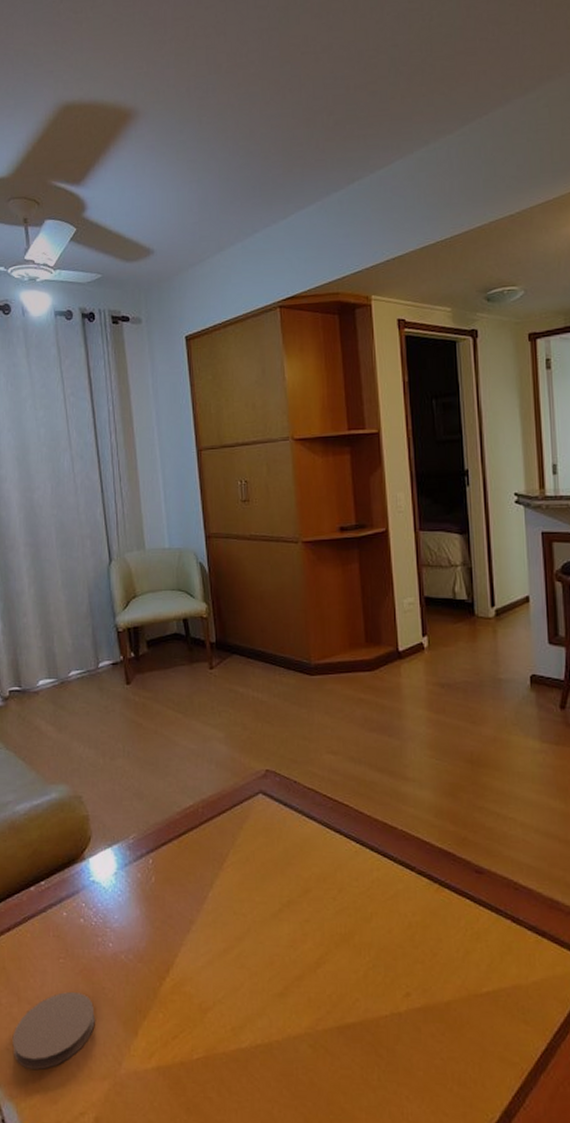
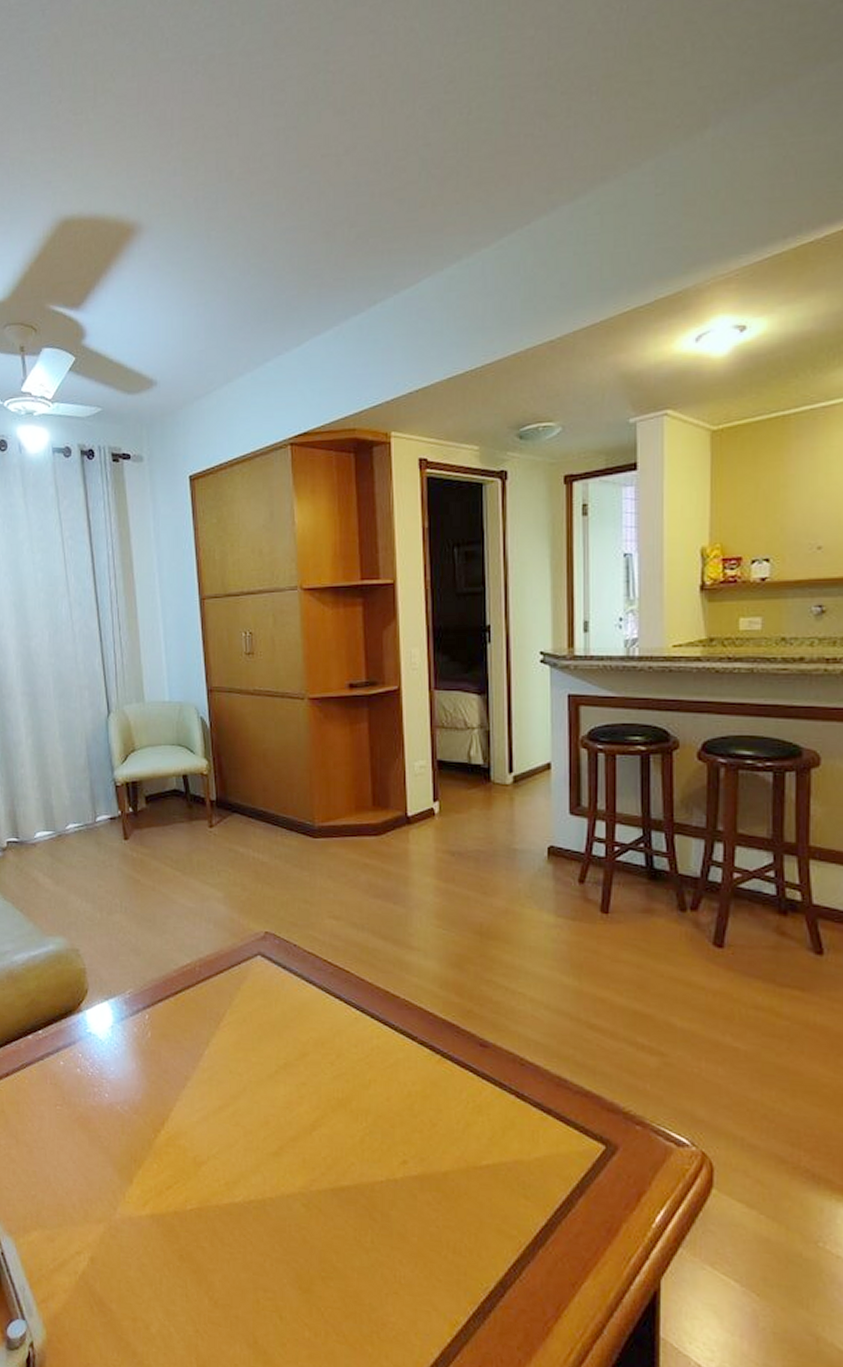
coaster: present [12,991,95,1070] -> none [11,1137,91,1209]

